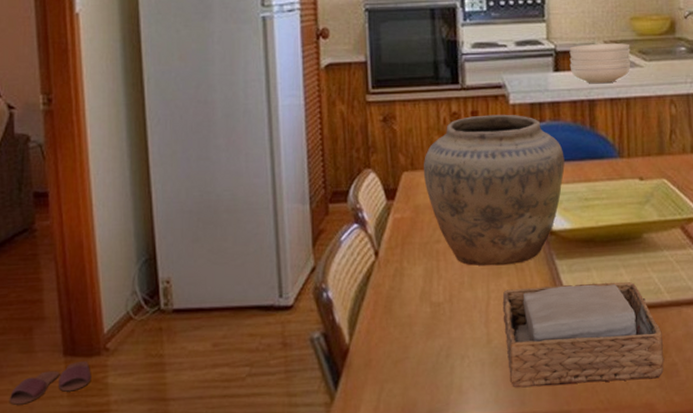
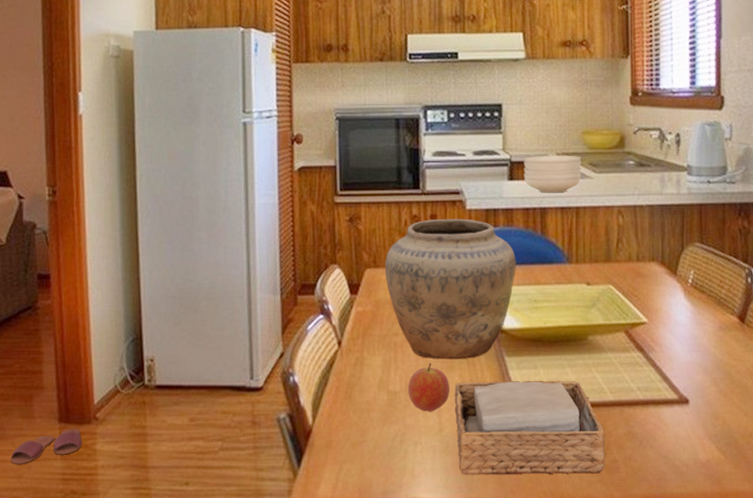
fruit: none [452,270,497,323] -> present [408,363,450,412]

